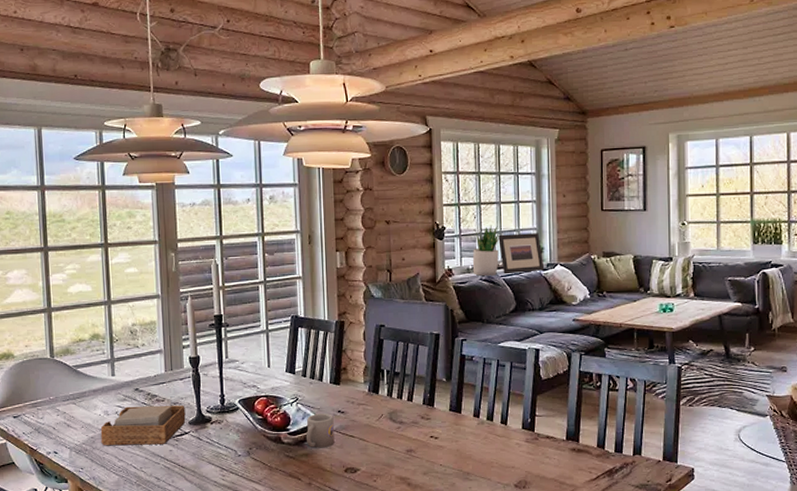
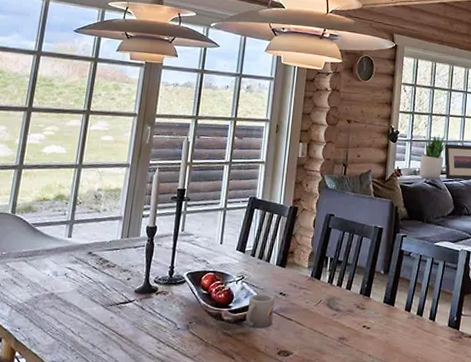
napkin holder: present [100,405,186,446] -> none [44,269,134,311]

